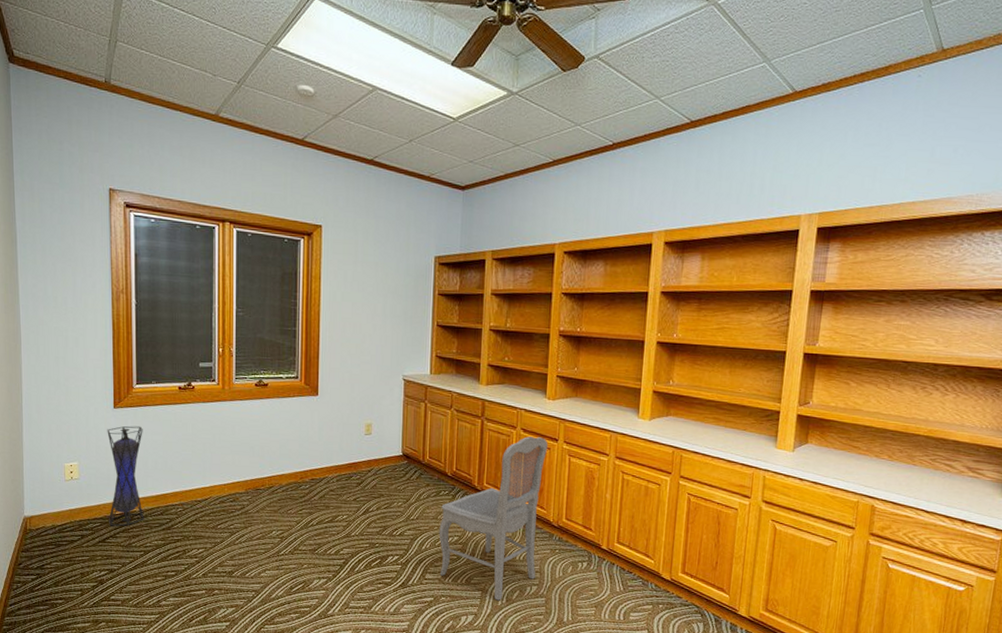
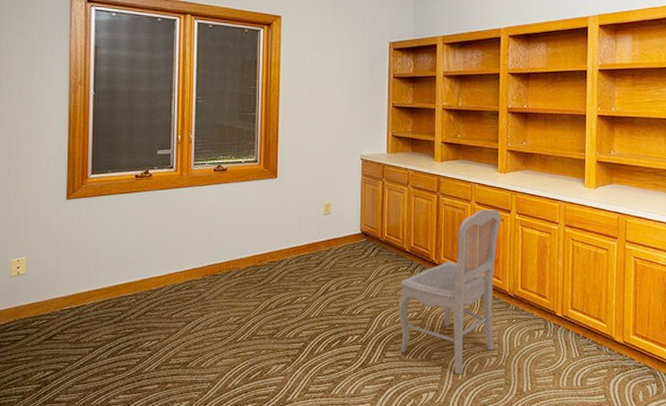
lantern: present [107,426,144,527] -> none [56,216,97,322]

